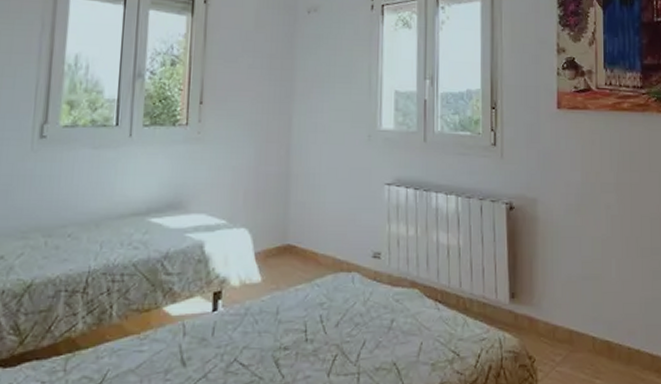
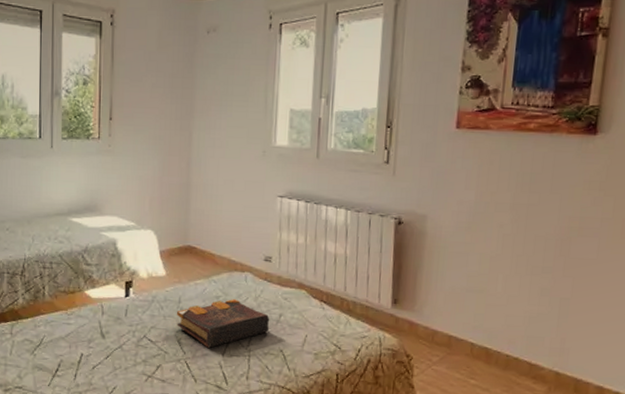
book: none [273,305,381,368] -> present [176,299,270,348]

